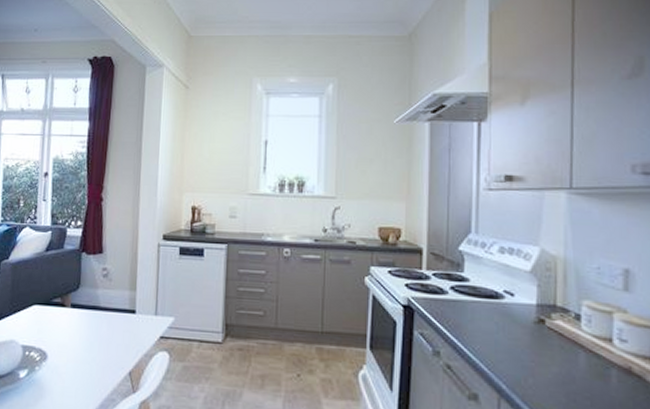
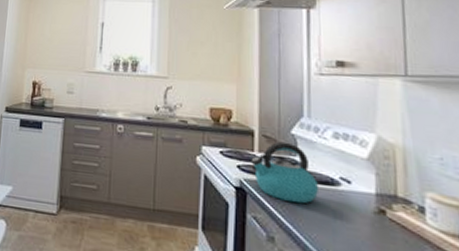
kettle: none [419,258,484,318] -> present [251,141,320,204]

